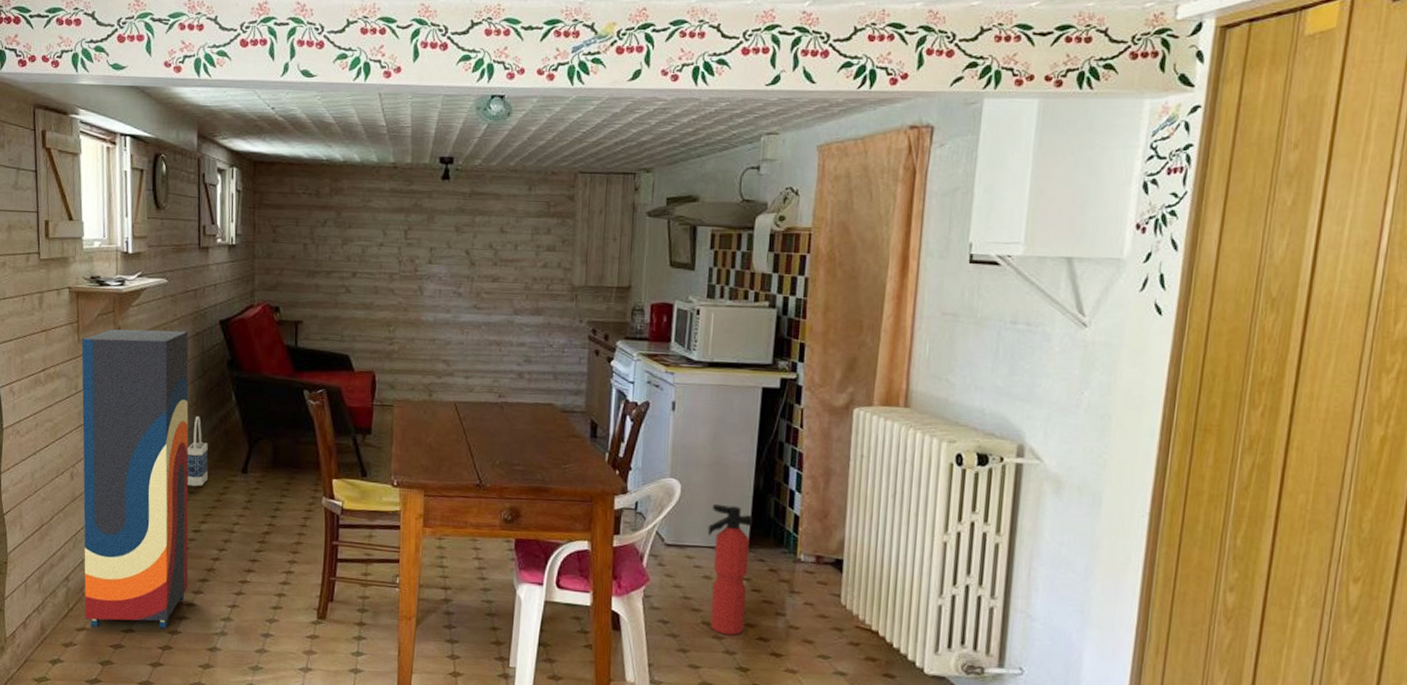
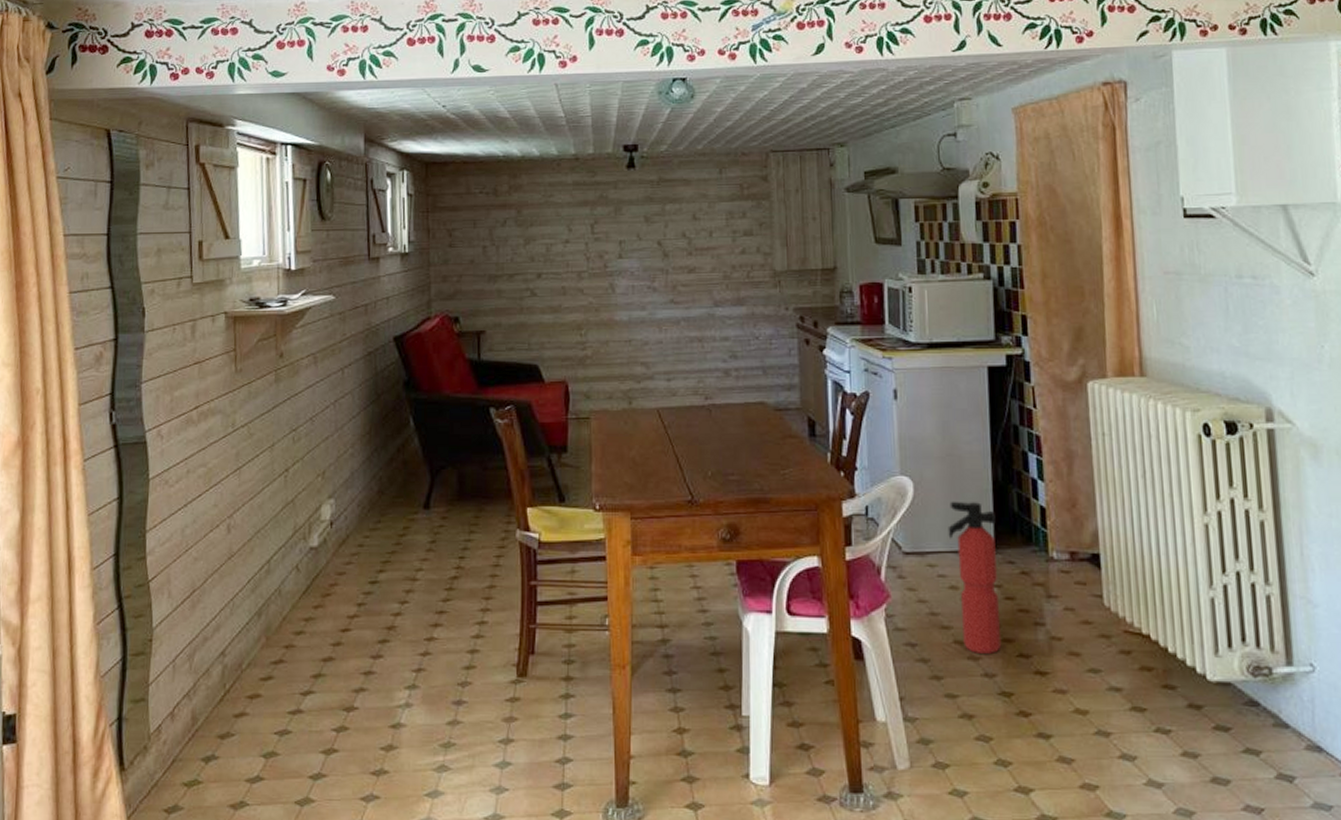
shelving unit: present [81,329,189,628] -> none [239,352,366,711]
bag: present [187,415,209,487] -> none [360,446,385,530]

